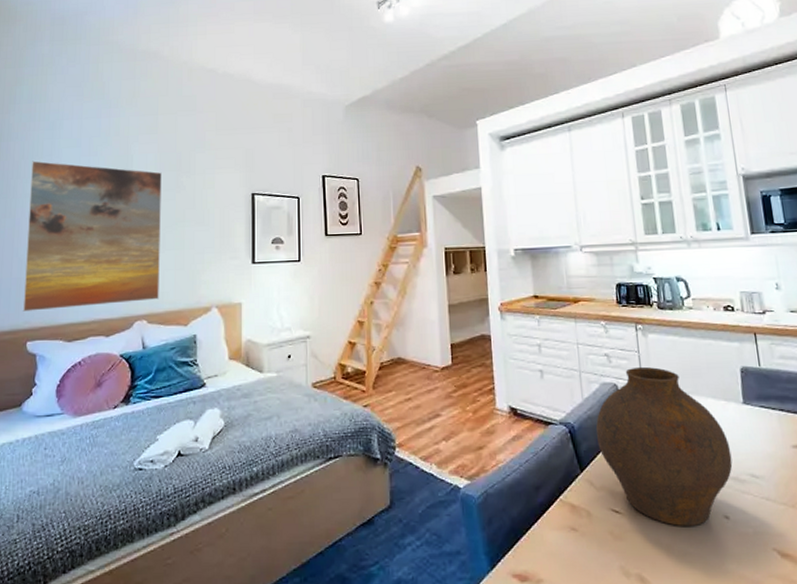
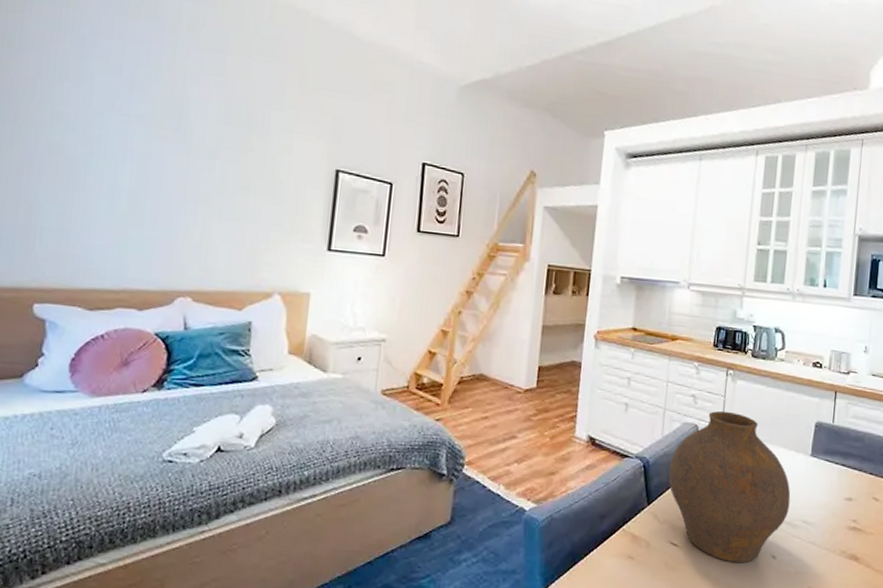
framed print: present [22,160,162,312] -> none [29,82,226,276]

